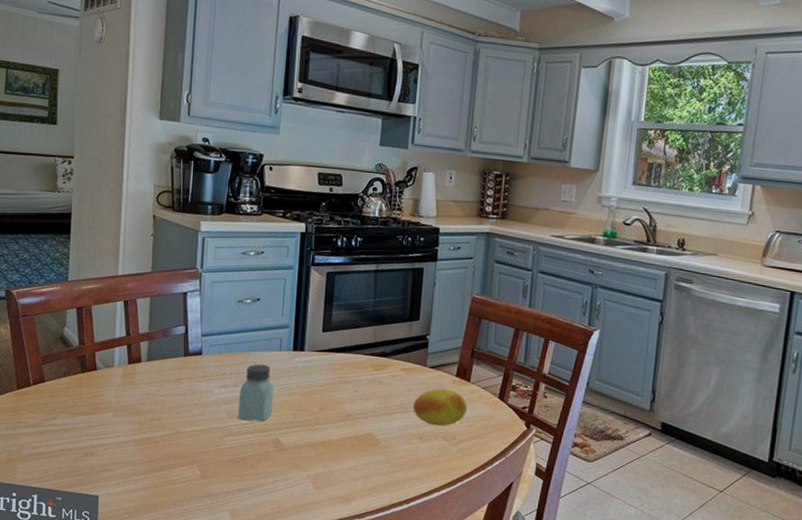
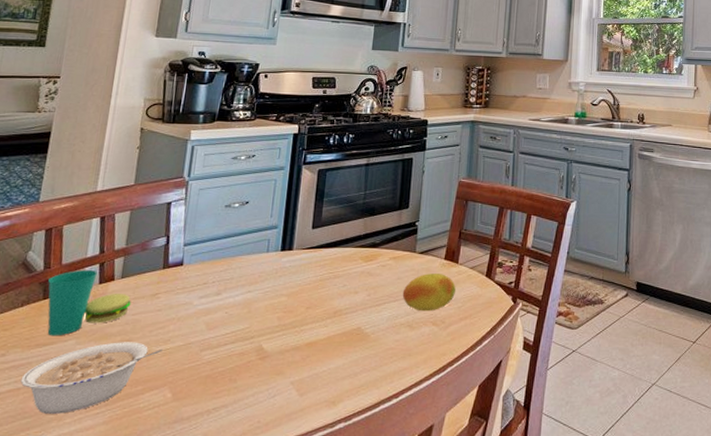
legume: none [70,419,189,476] -> present [20,342,163,414]
cup: none [84,349,158,407] -> present [47,269,131,336]
saltshaker: present [238,364,274,421] -> none [218,269,260,331]

